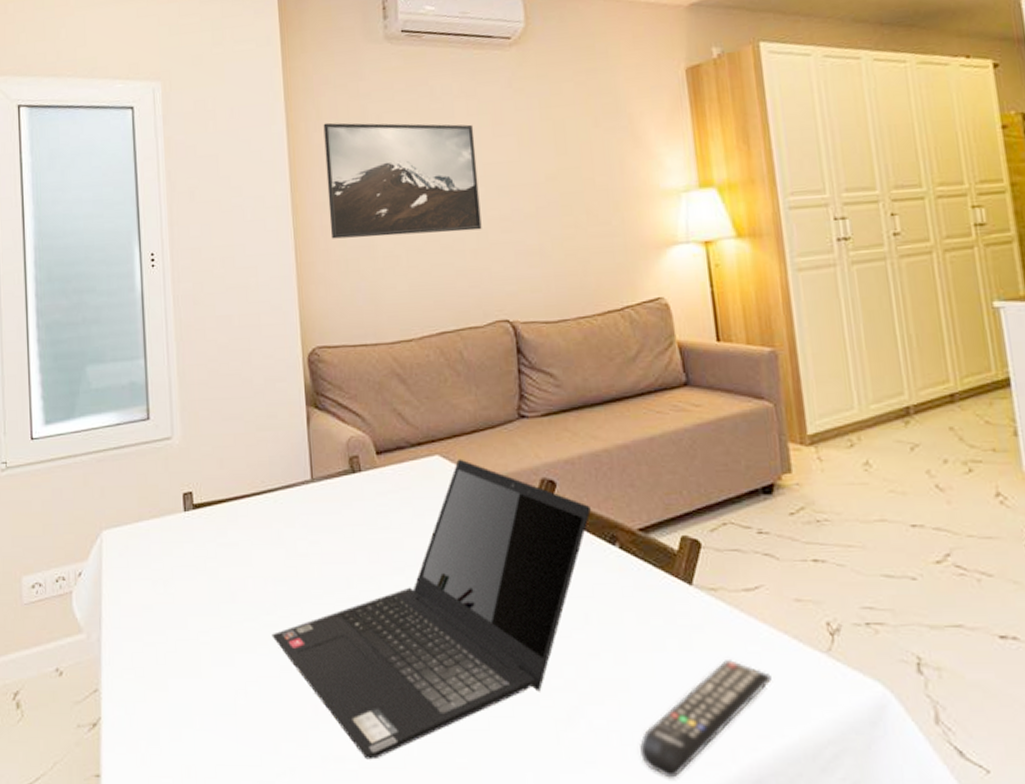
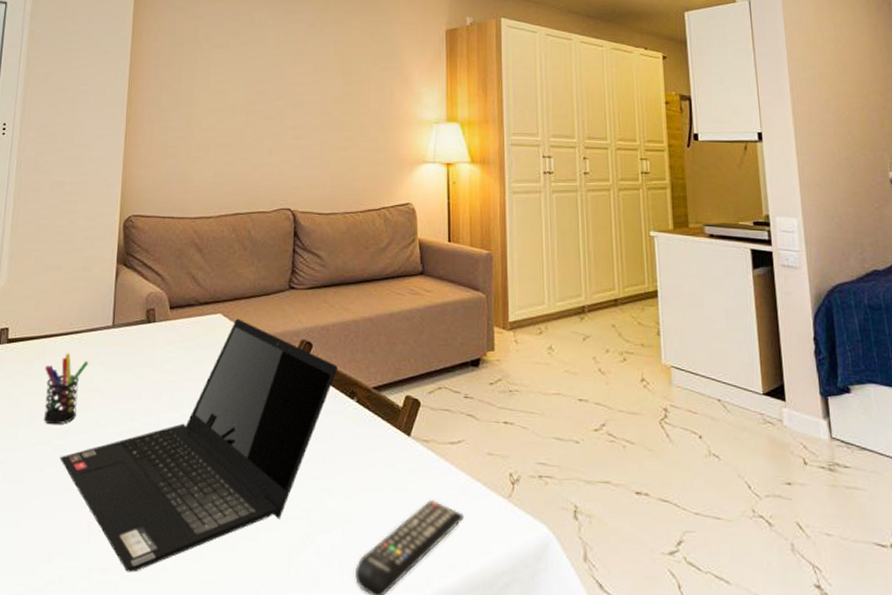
pen holder: none [240,515,290,599] -> present [43,353,89,425]
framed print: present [323,122,482,239] -> none [156,35,281,135]

